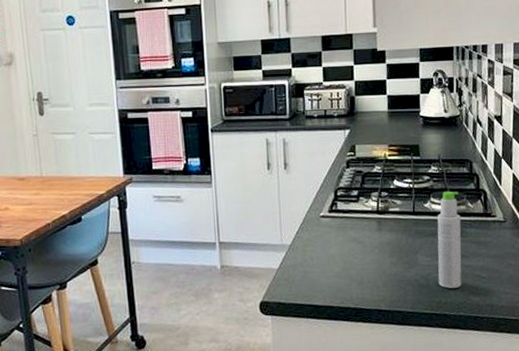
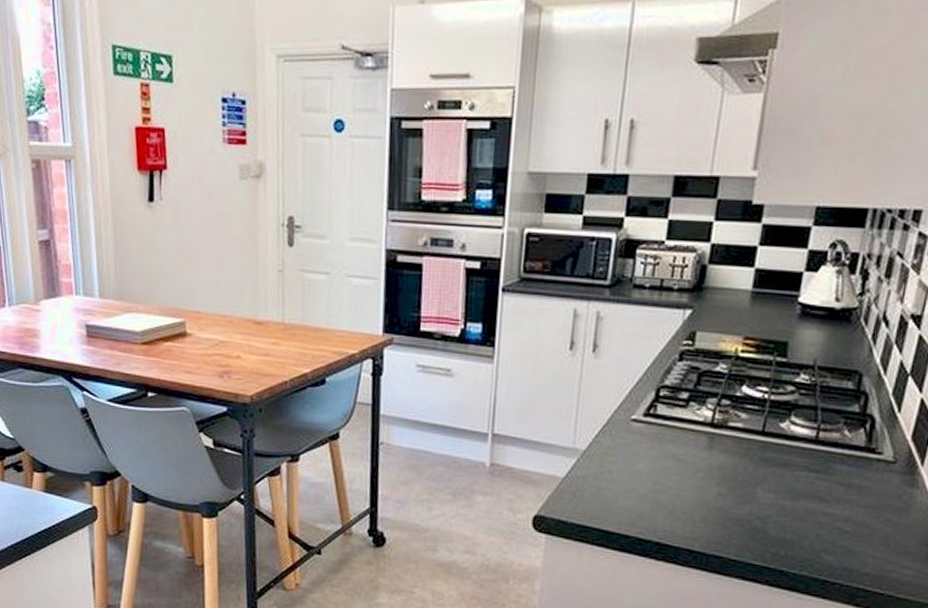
bottle: present [437,191,462,288] -> none [779,409,833,540]

